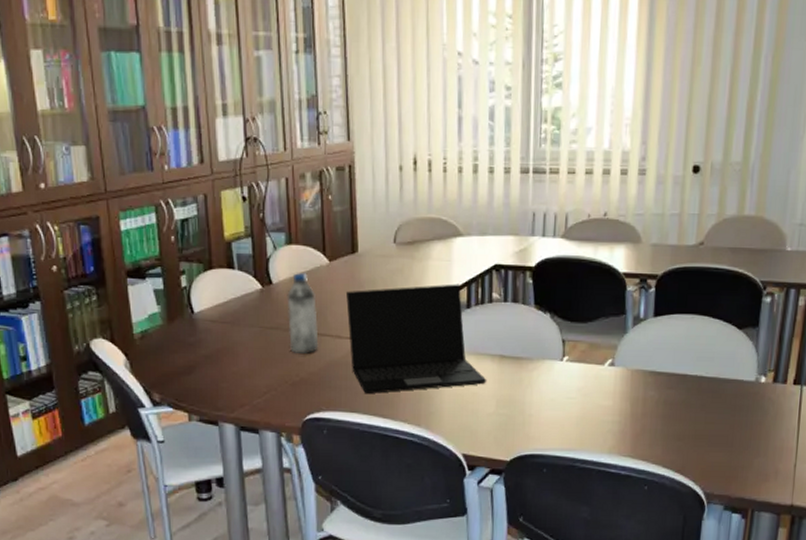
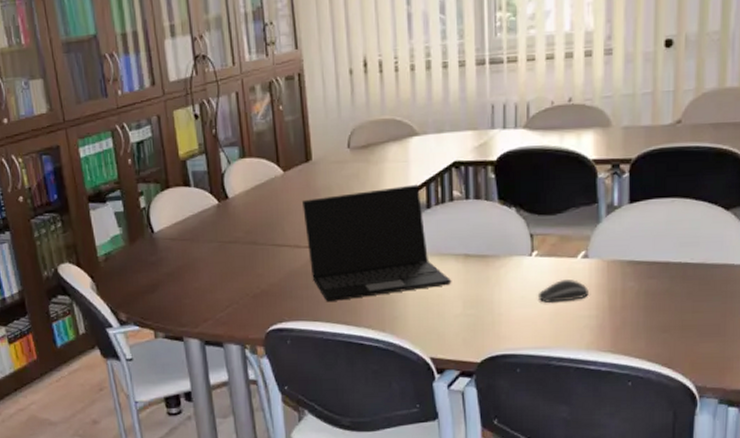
water bottle: present [287,272,319,355] -> none [243,184,278,266]
computer mouse: none [566,386,613,408] -> present [537,280,589,304]

